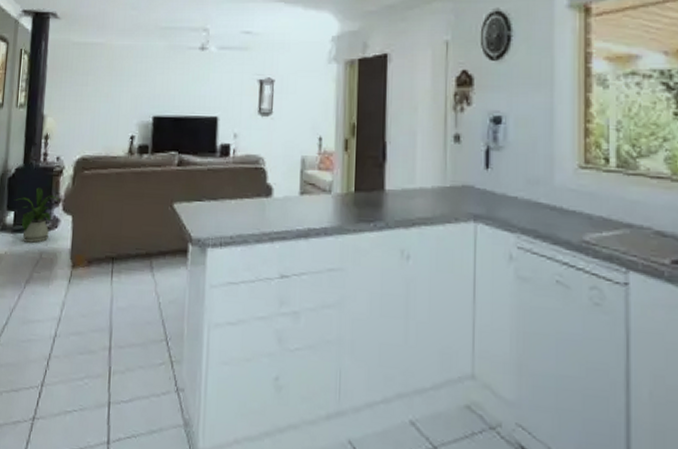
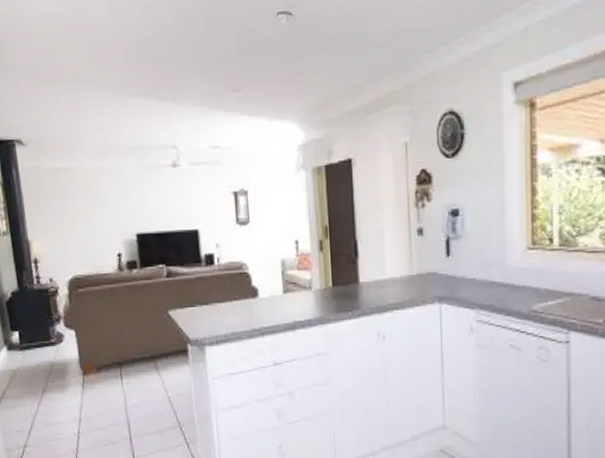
house plant: present [14,187,61,243] -> none [15,308,61,357]

